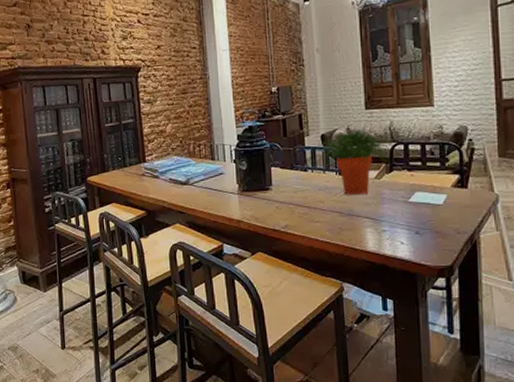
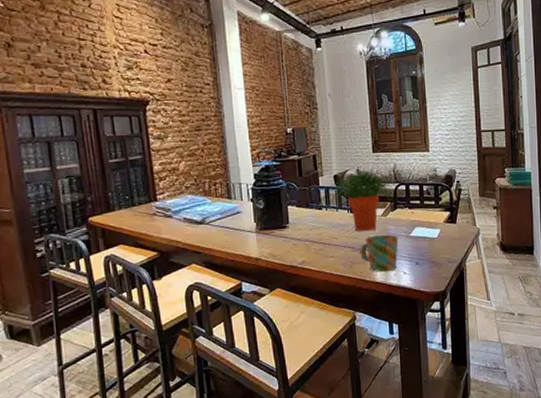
mug: none [349,200,395,241] -> present [360,235,398,273]

